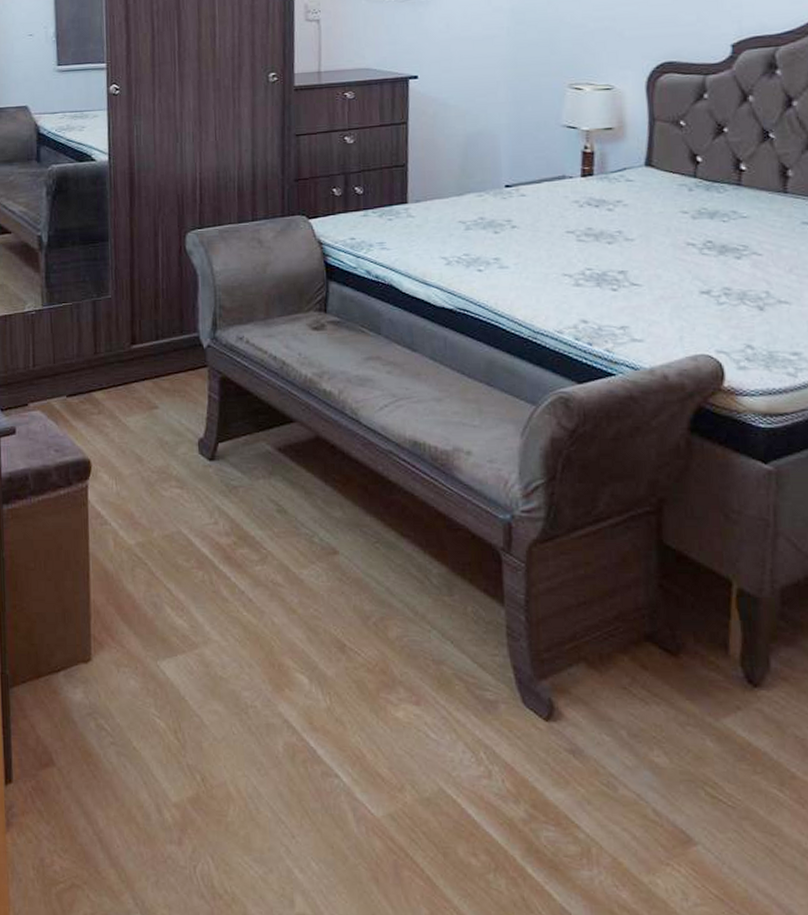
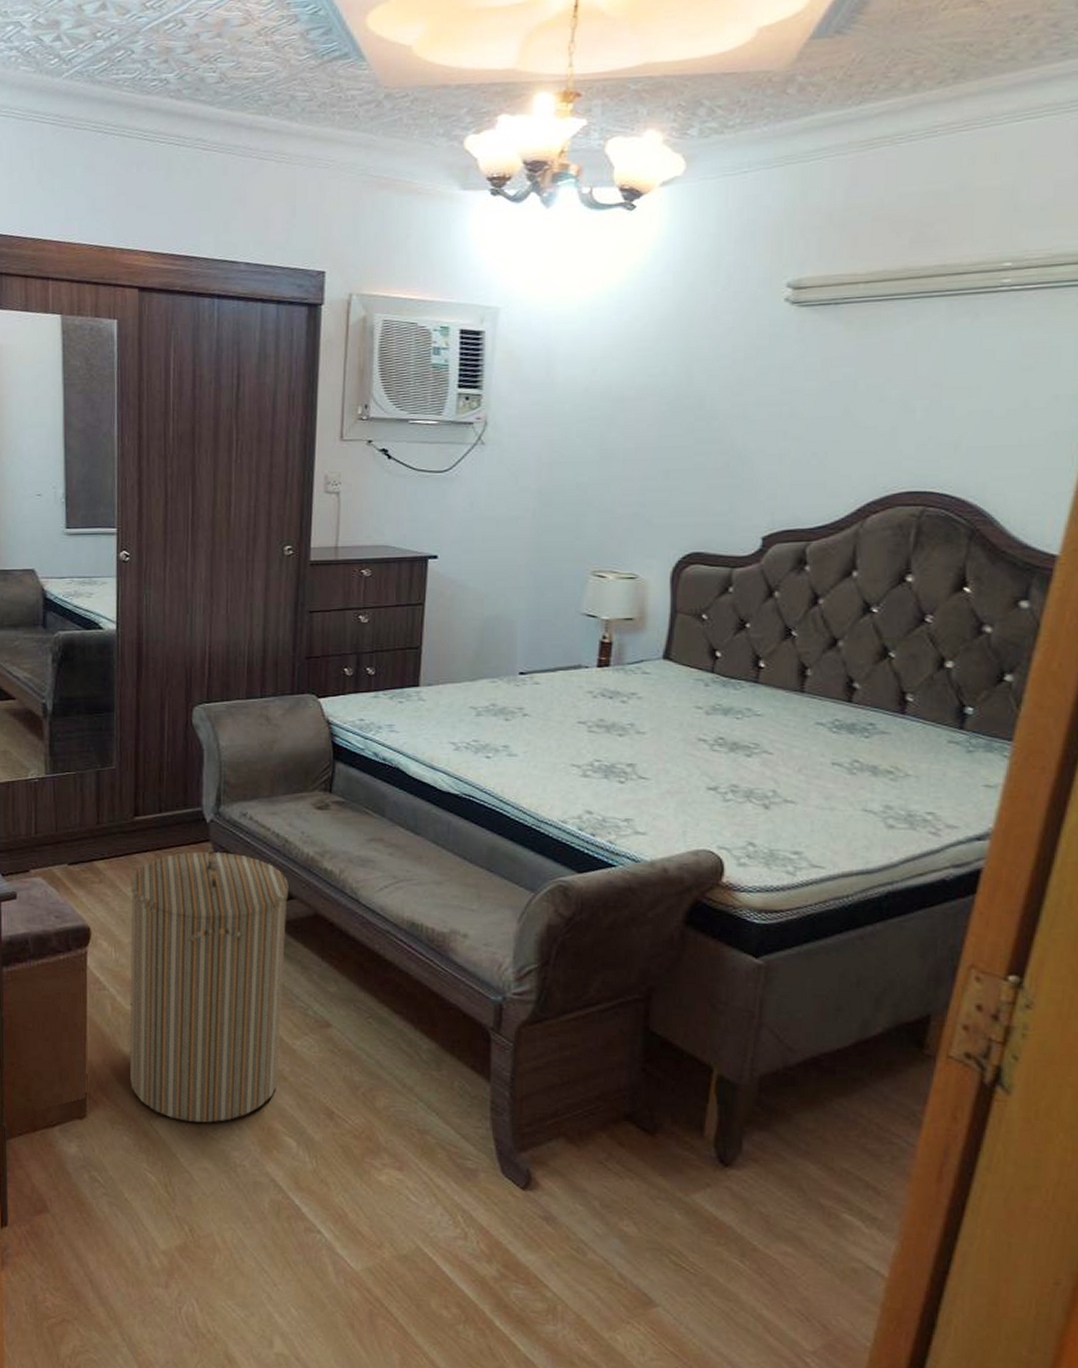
laundry hamper: none [129,369,289,661] -> present [129,843,289,1123]

